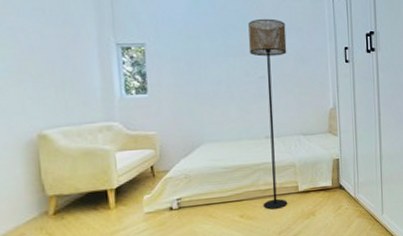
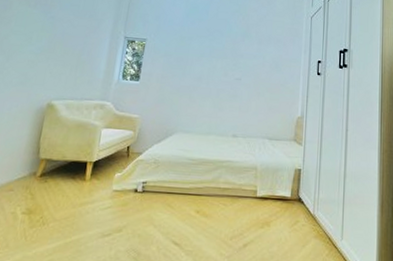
floor lamp: present [248,18,288,210] -> none [219,28,266,211]

